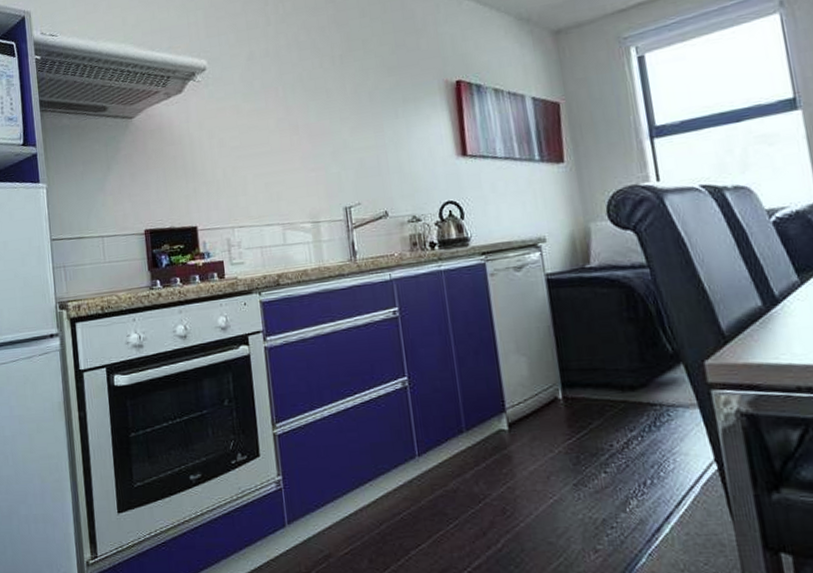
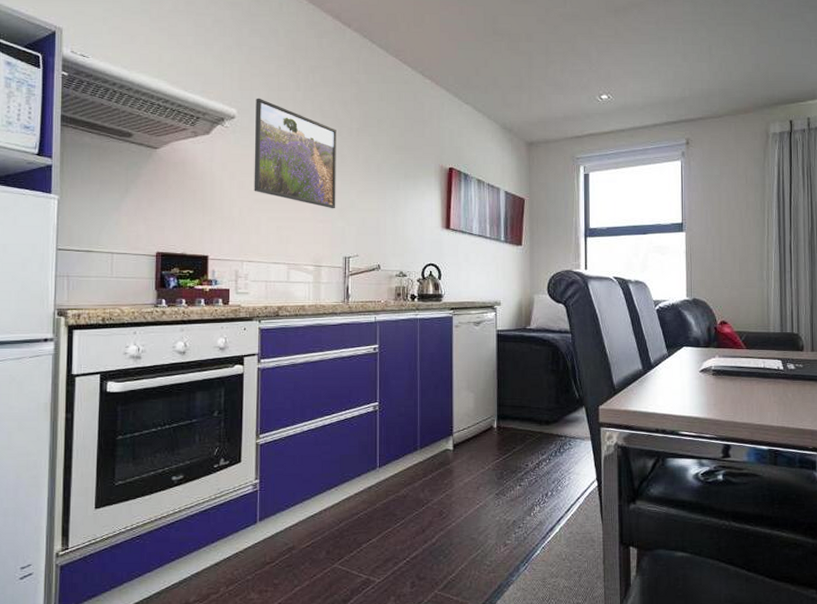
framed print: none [225,42,328,154] -> present [254,98,336,209]

